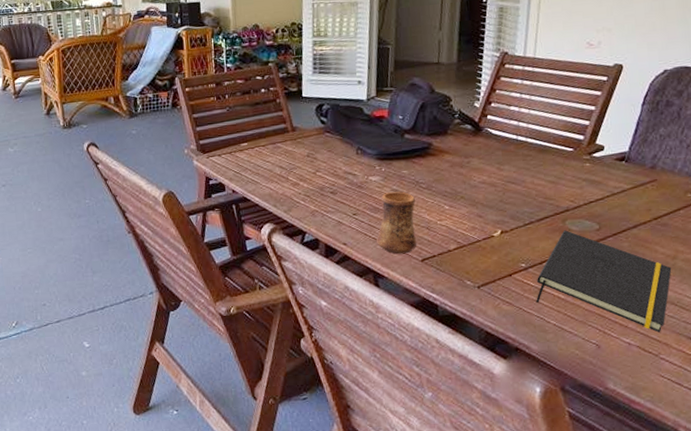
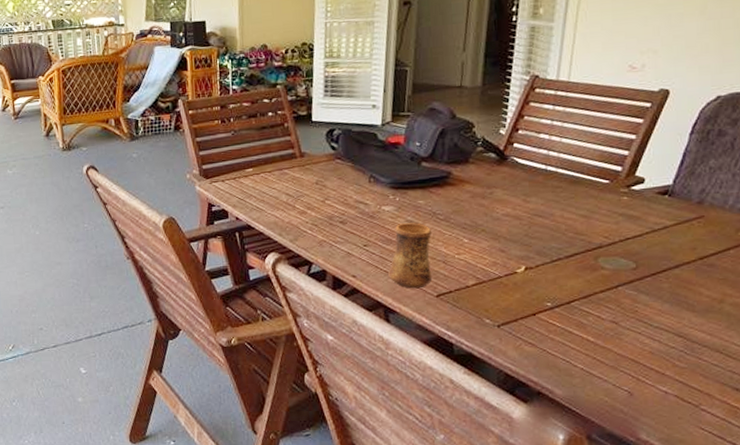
notepad: present [535,230,672,333] -> none [561,268,718,382]

